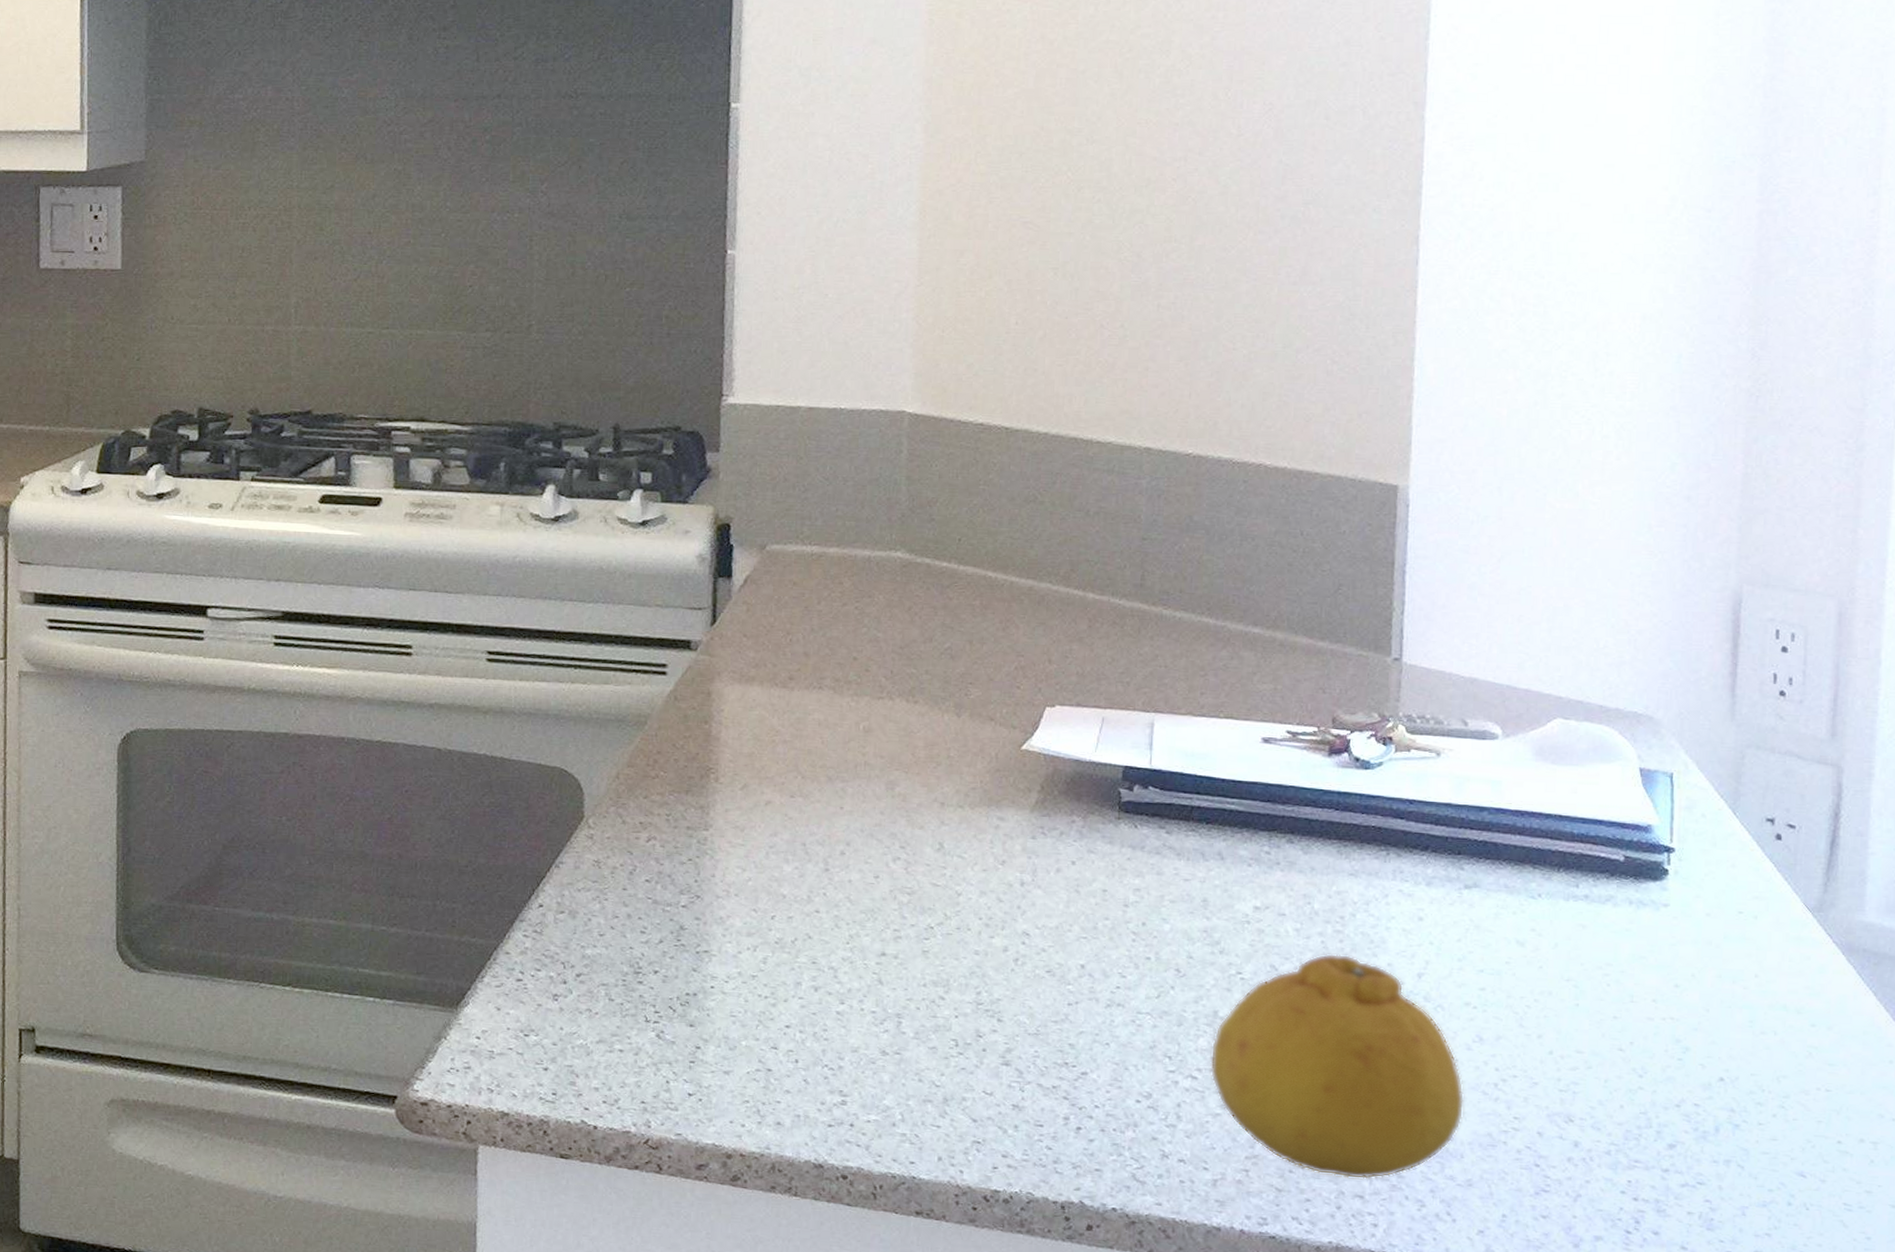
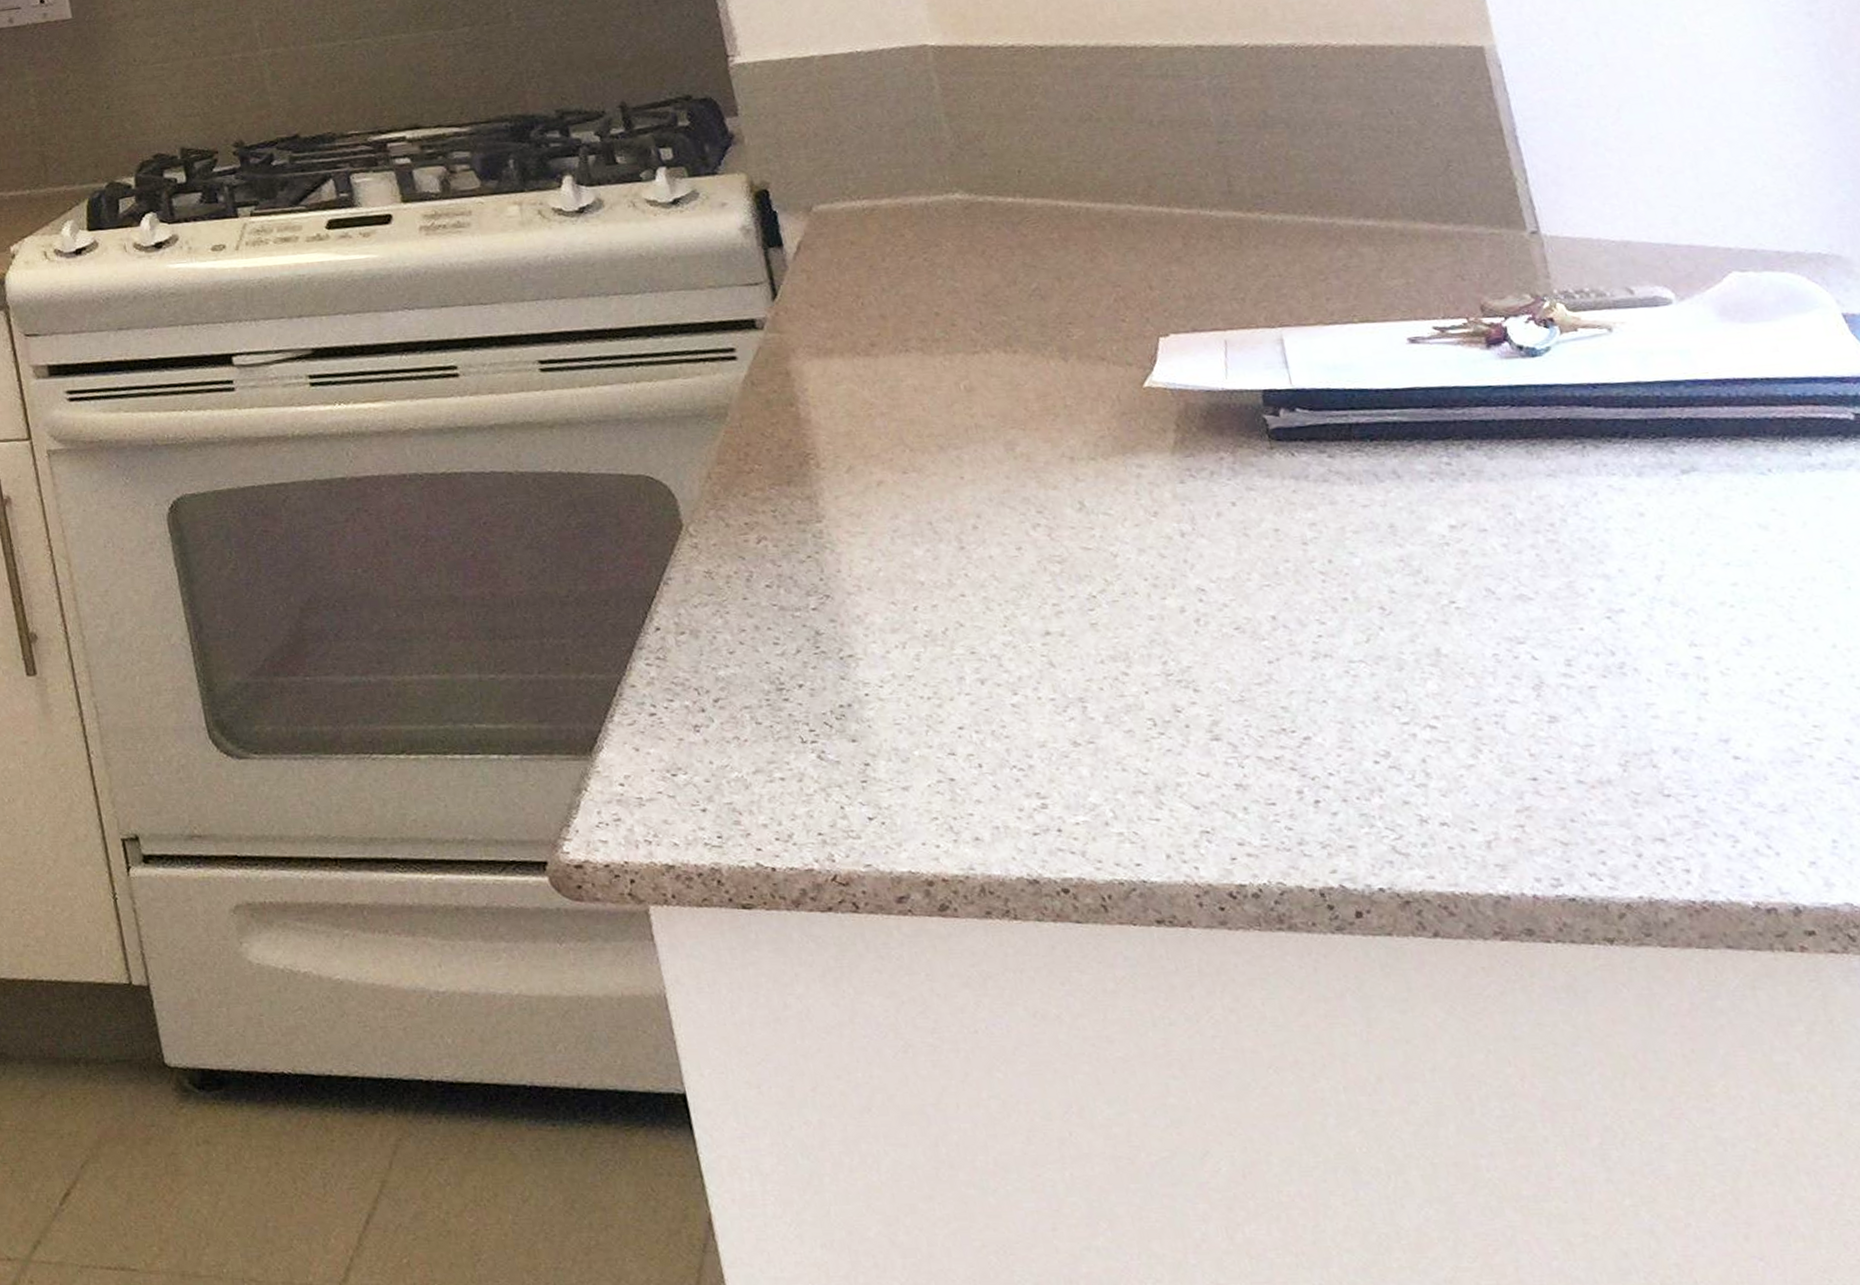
fruit: present [1210,953,1465,1180] -> none [1442,565,1755,821]

